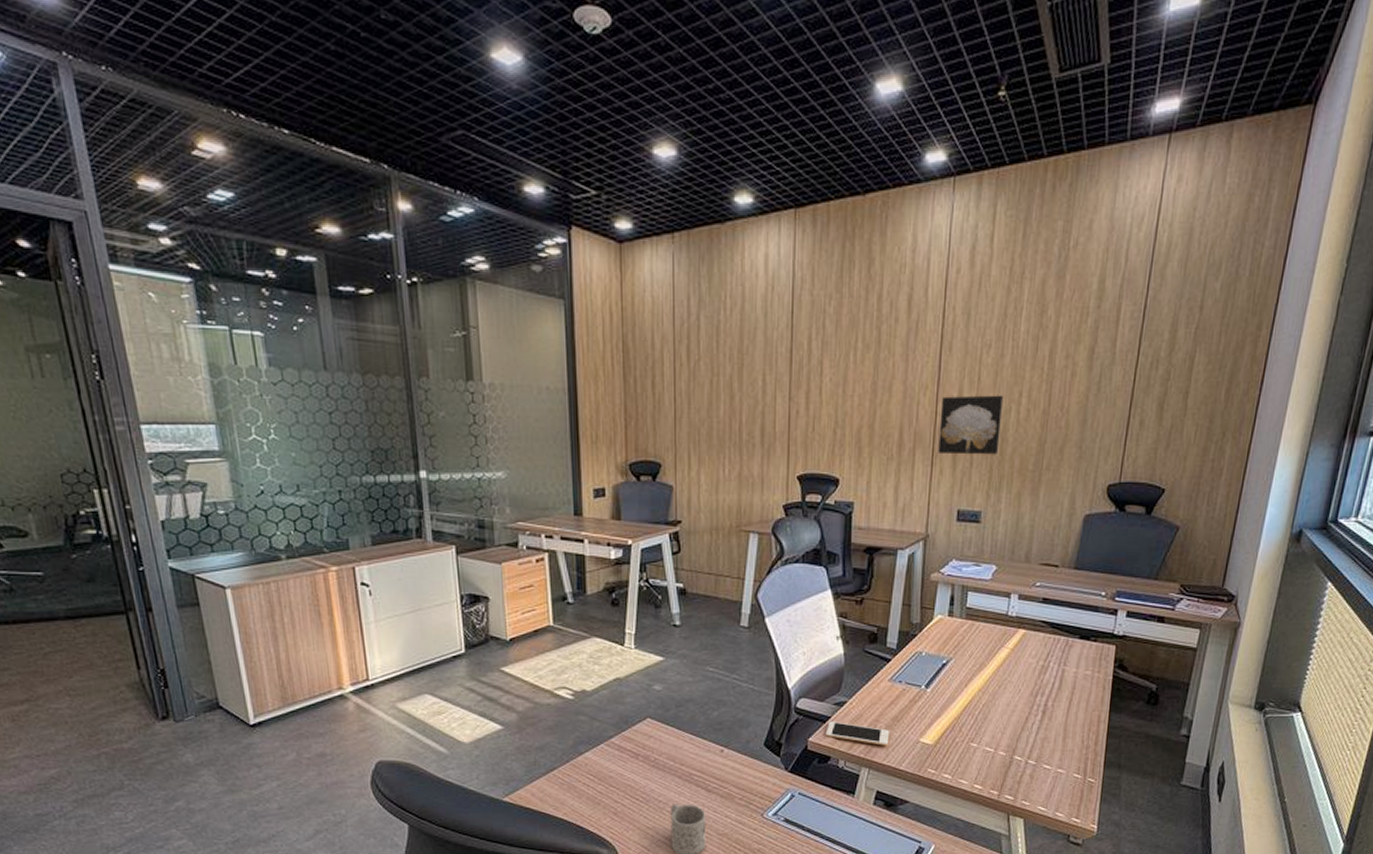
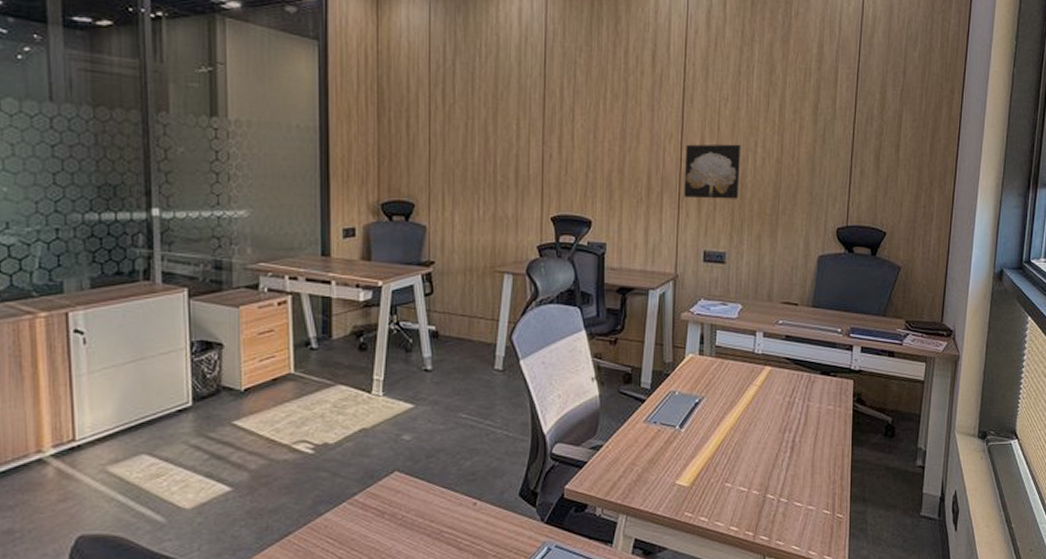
cell phone: present [825,722,890,746] -> none [582,467,646,490]

